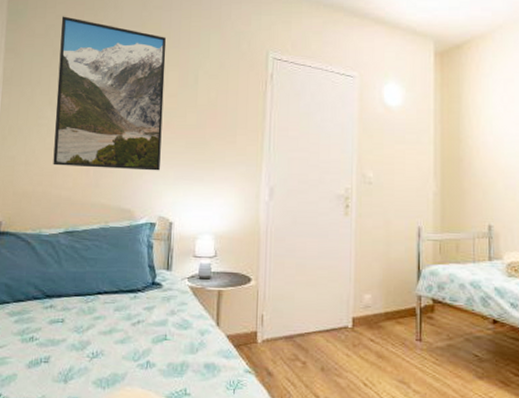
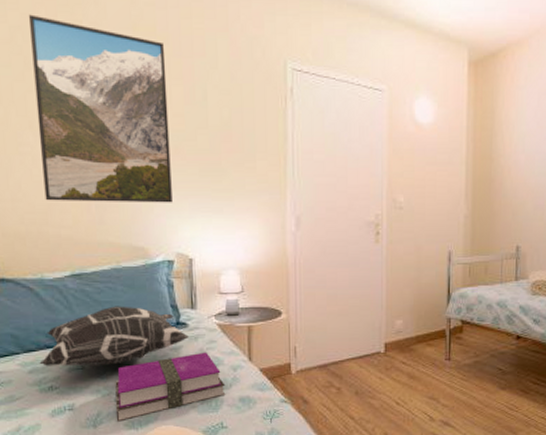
decorative pillow: none [25,263,162,320] -> present [39,306,189,366]
hardback book: none [86,313,192,379] -> present [115,352,226,422]

